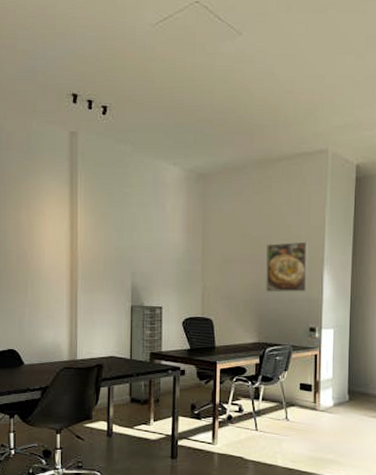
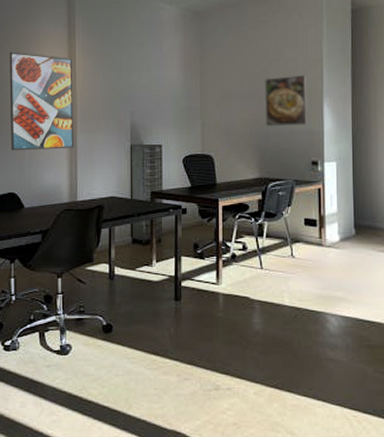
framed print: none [10,207,75,308] -> present [9,52,75,151]

